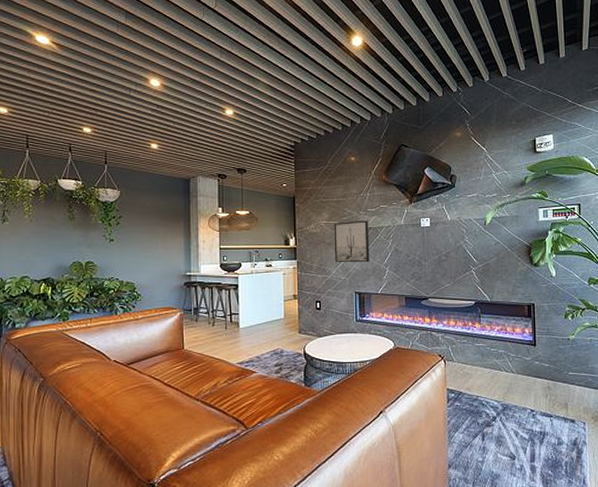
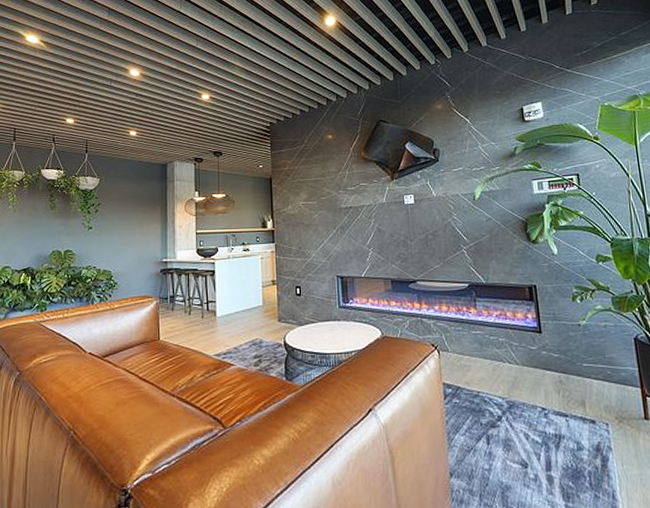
wall art: present [334,220,370,263] -> none [312,199,351,245]

